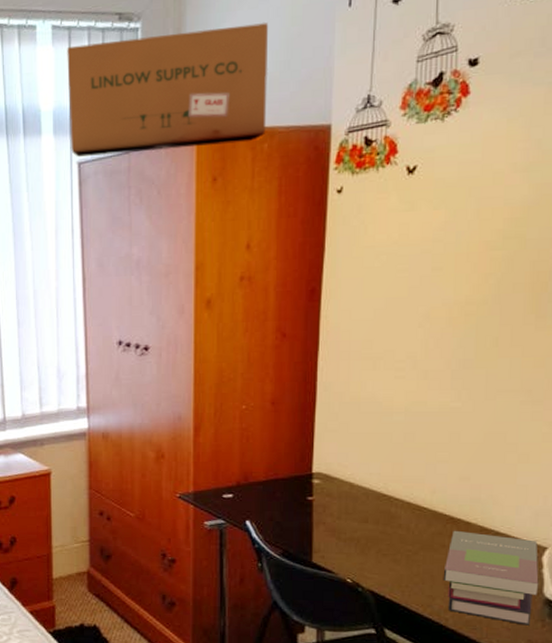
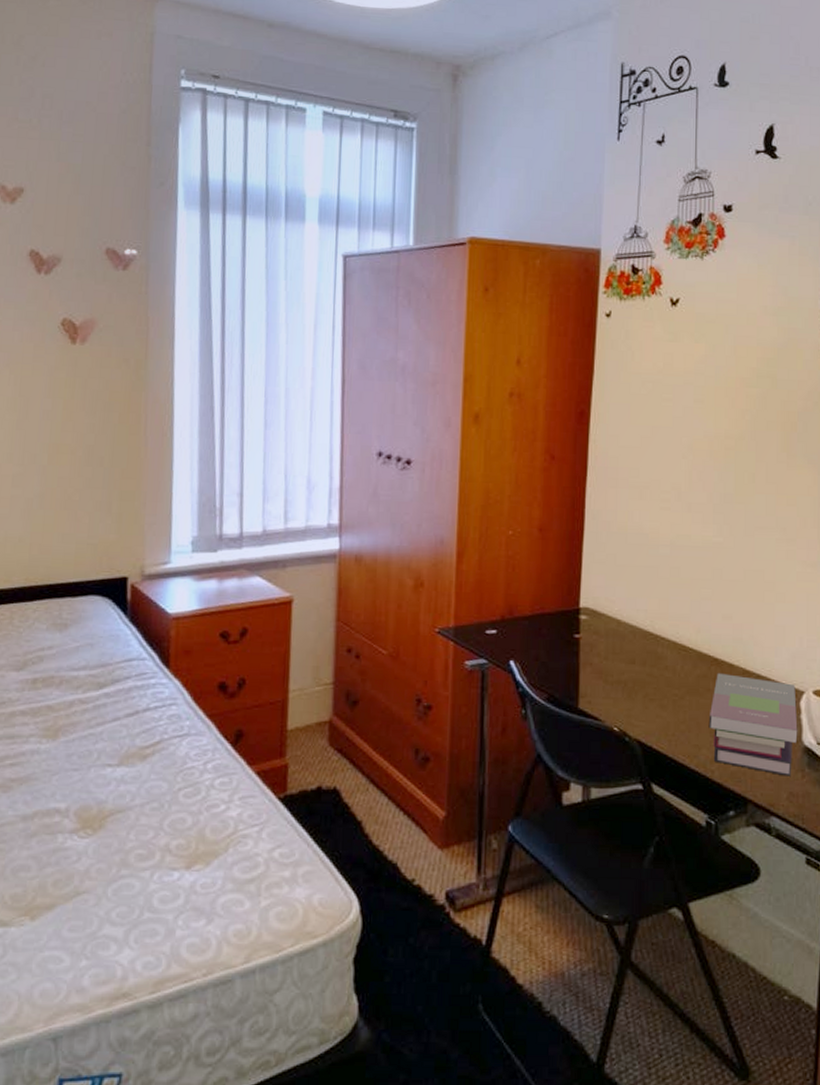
box: present [67,23,268,158] -> none [336,135,542,256]

